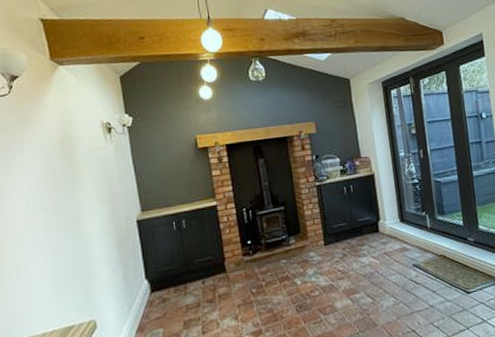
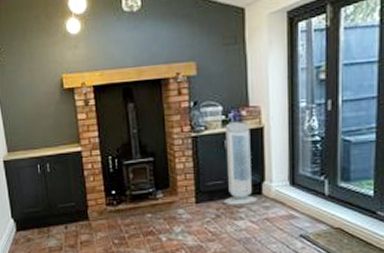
air purifier: none [343,170,376,245] -> present [223,122,258,206]

